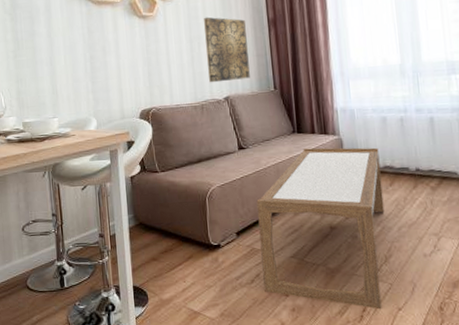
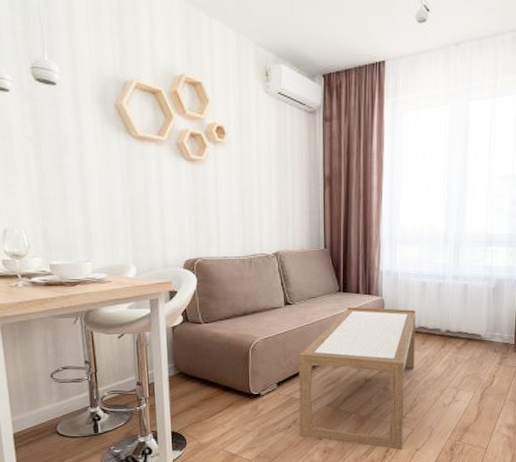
wall art: present [204,17,250,83] -> none [257,167,301,237]

